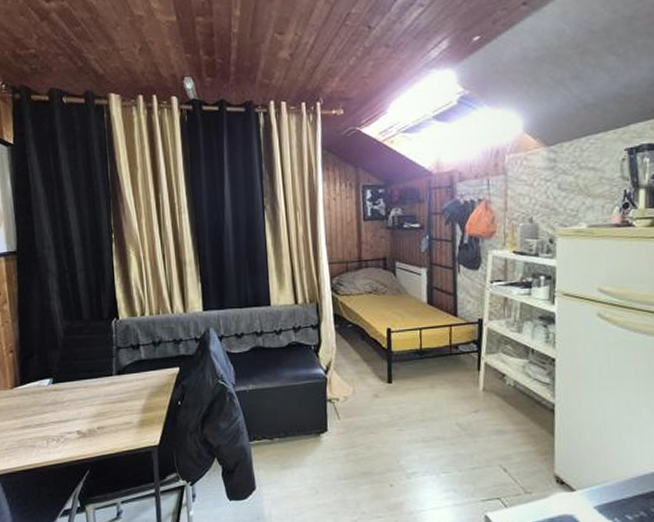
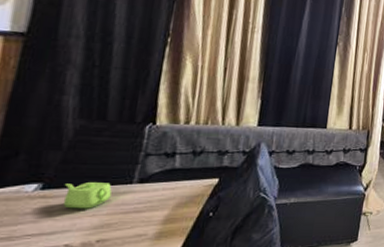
teapot: none [66,376,100,400] -> present [63,182,112,209]

